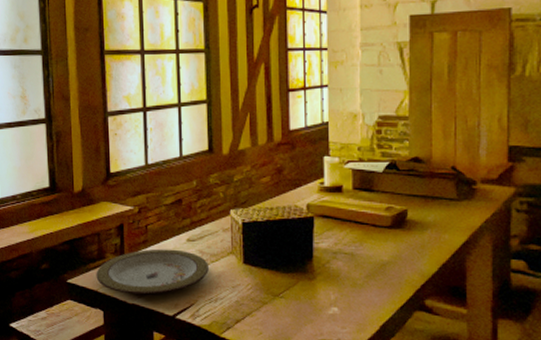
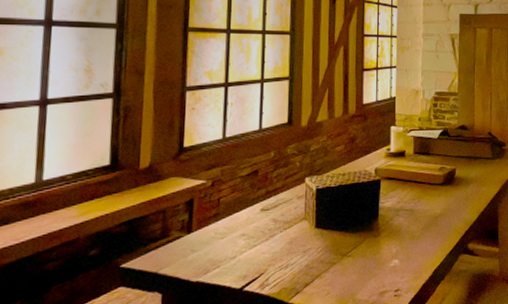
plate: present [96,248,209,295] -> none [156,220,281,272]

